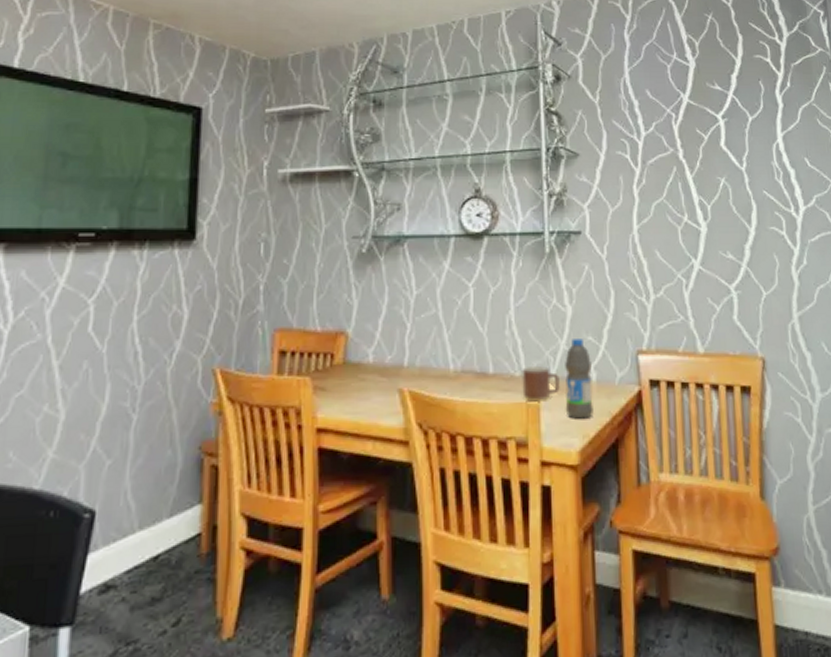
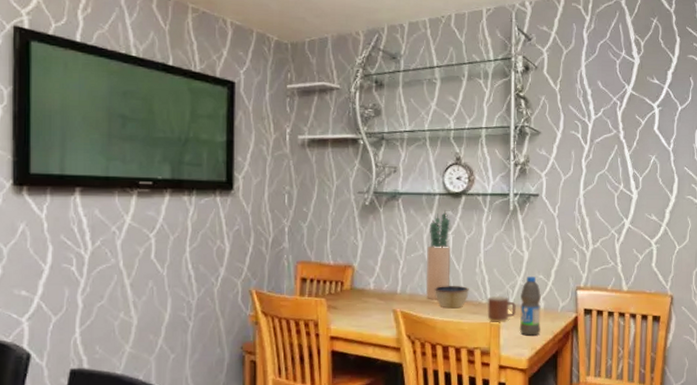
vase: none [440,256,472,375] -> present [425,210,451,300]
bowl: none [451,353,497,385] -> present [434,285,469,309]

